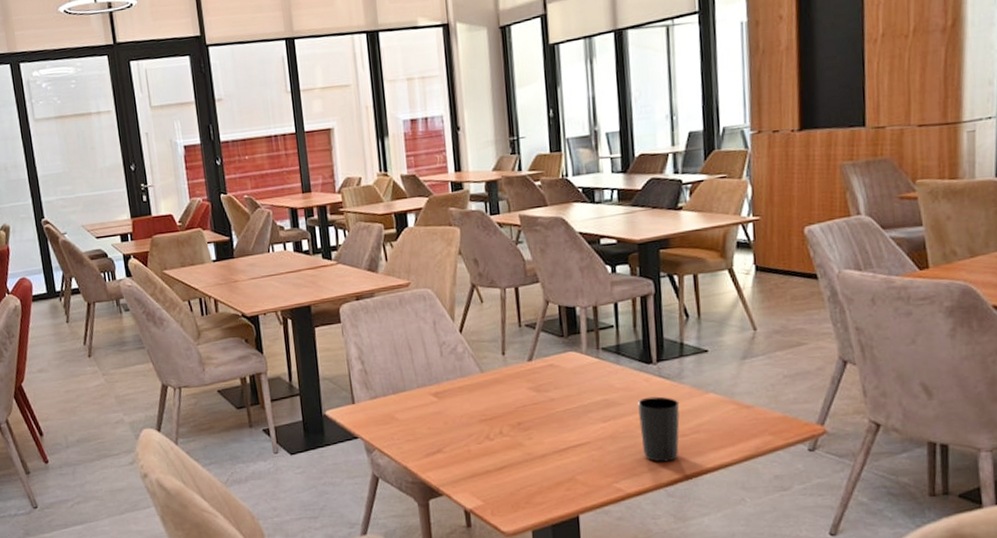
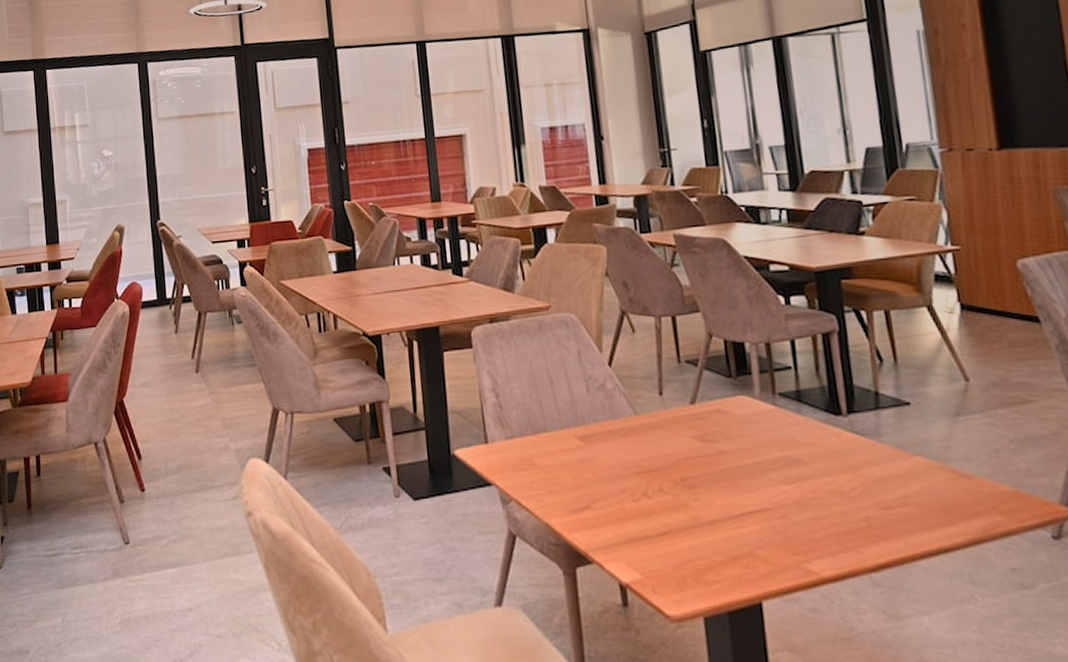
cup: present [638,396,680,462] -> none [827,456,883,540]

